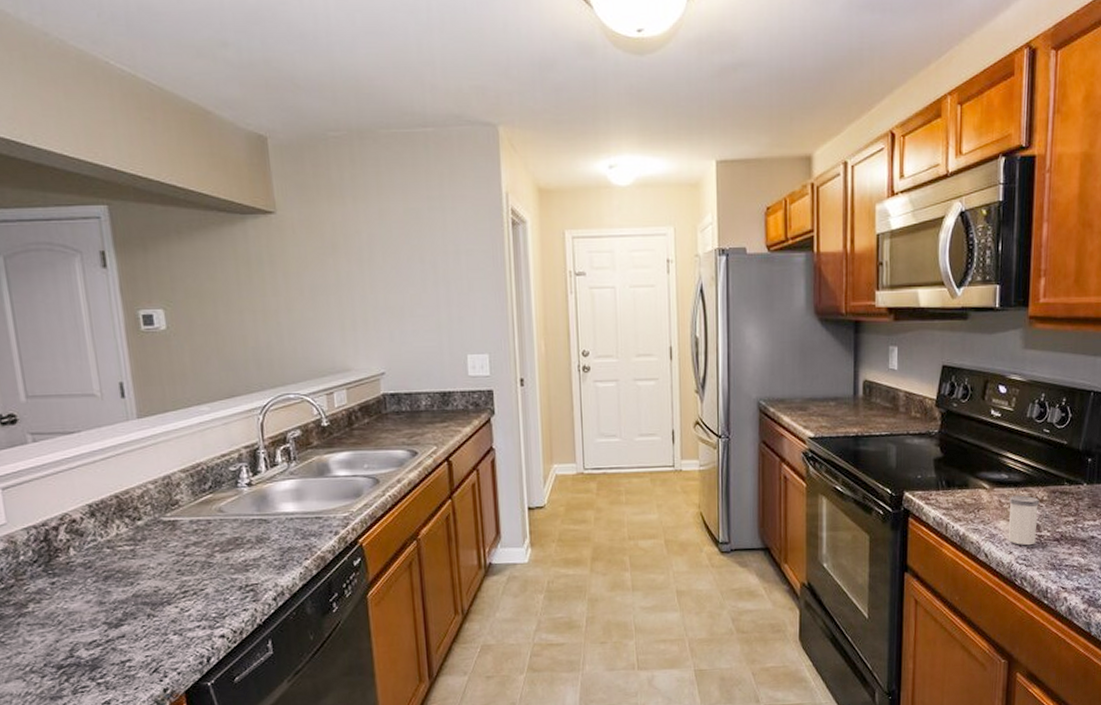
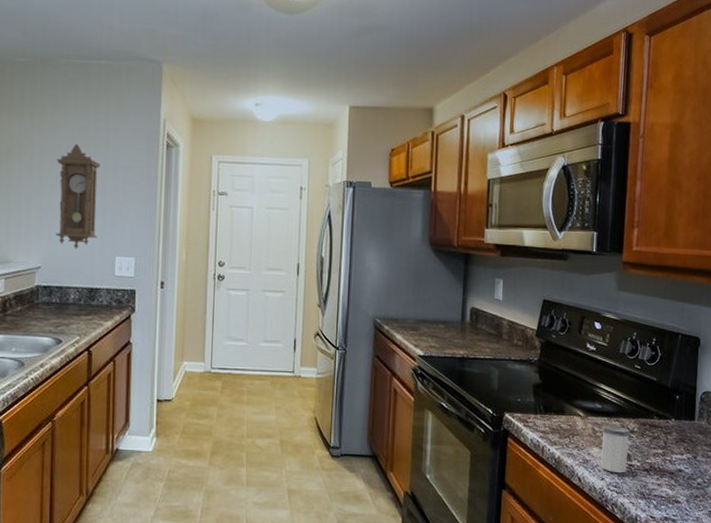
pendulum clock: none [389,229,444,350] -> present [55,144,101,250]

